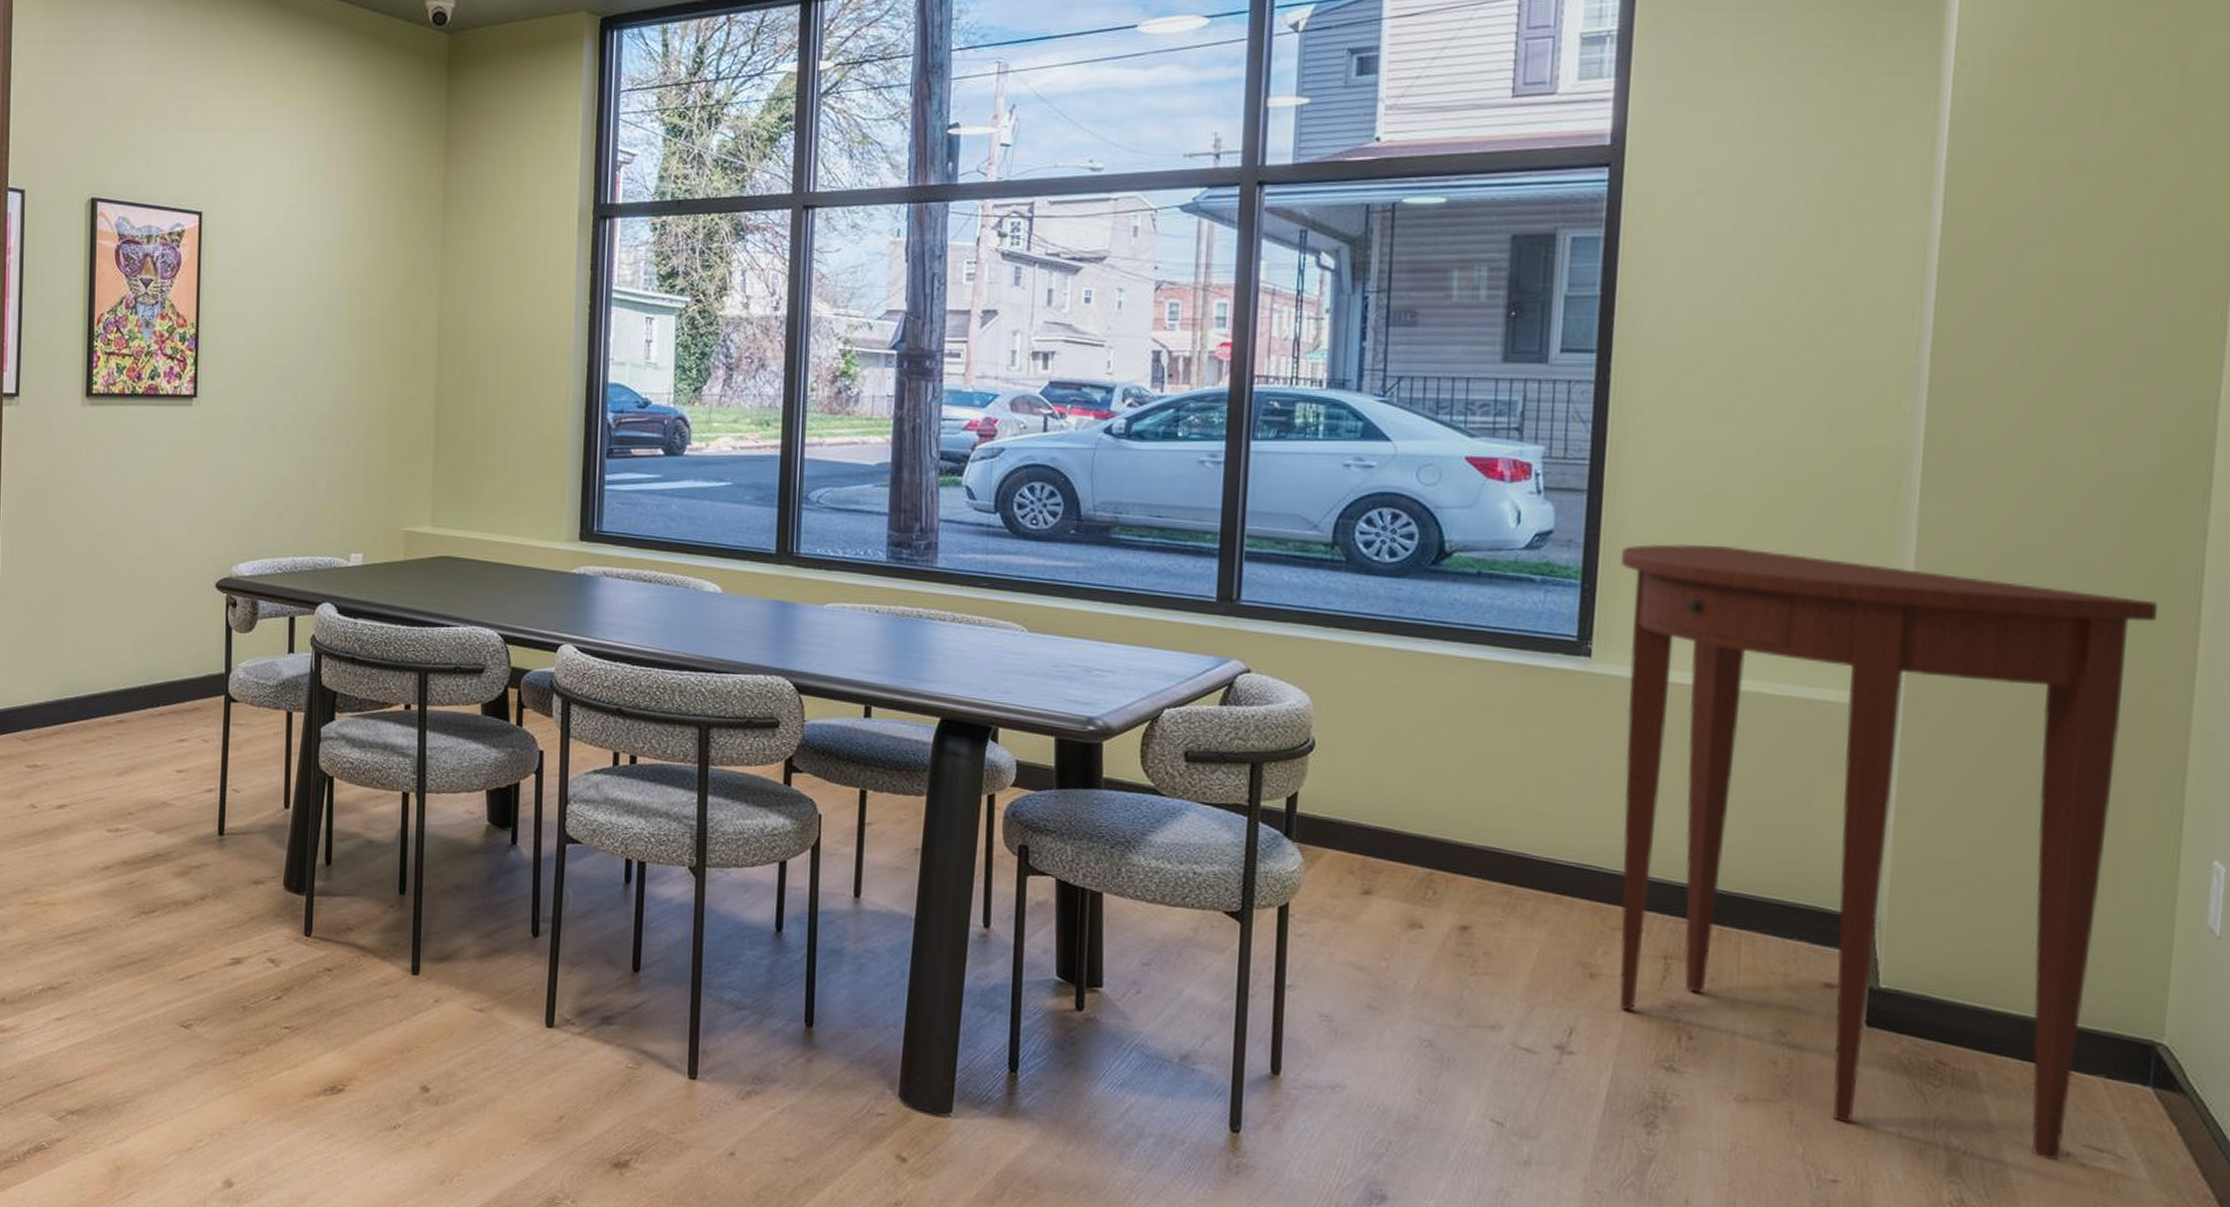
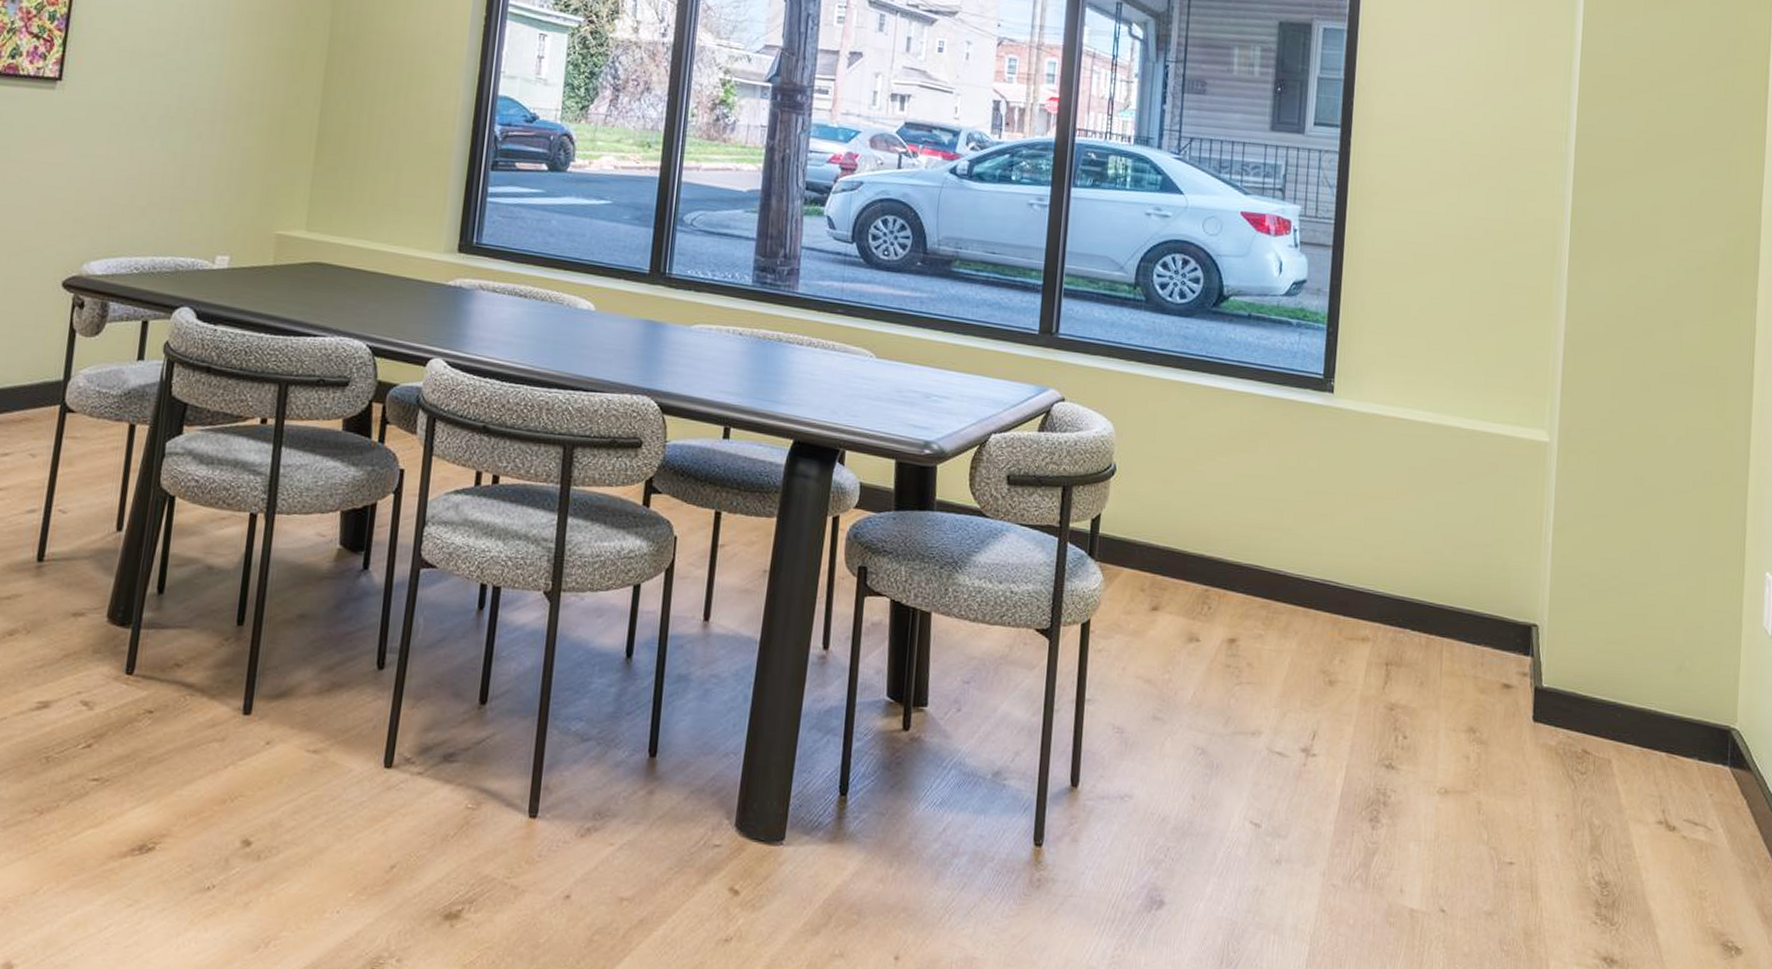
console table: present [1618,543,2157,1160] -> none [1351,295,1726,834]

